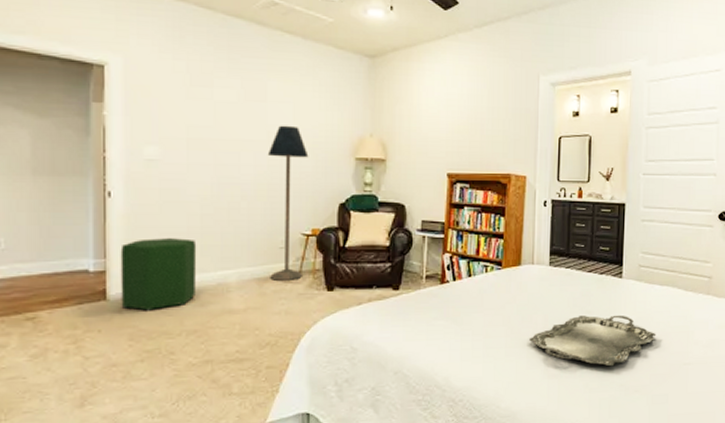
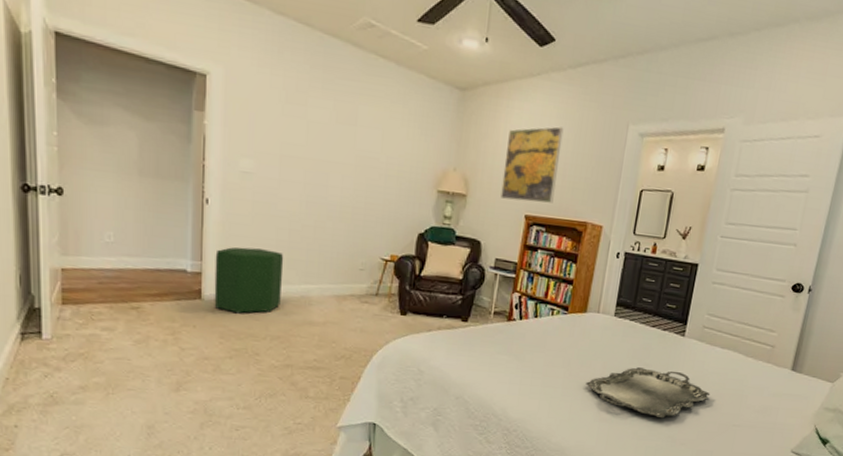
floor lamp: present [267,125,309,281] -> none [349,150,393,301]
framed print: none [421,84,477,160] -> present [500,126,564,203]

